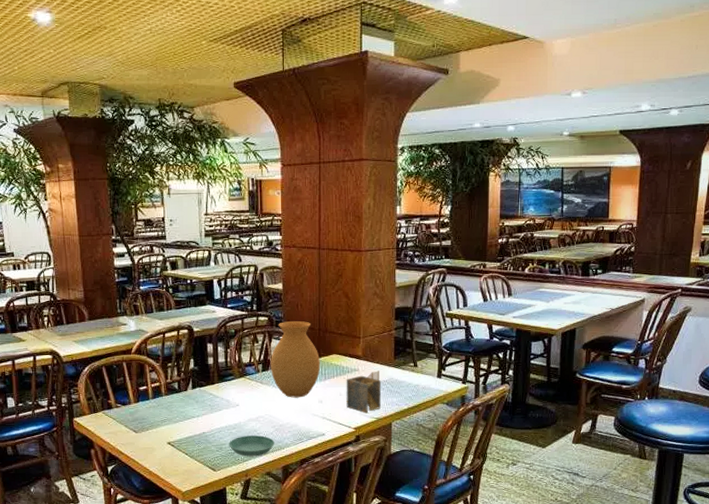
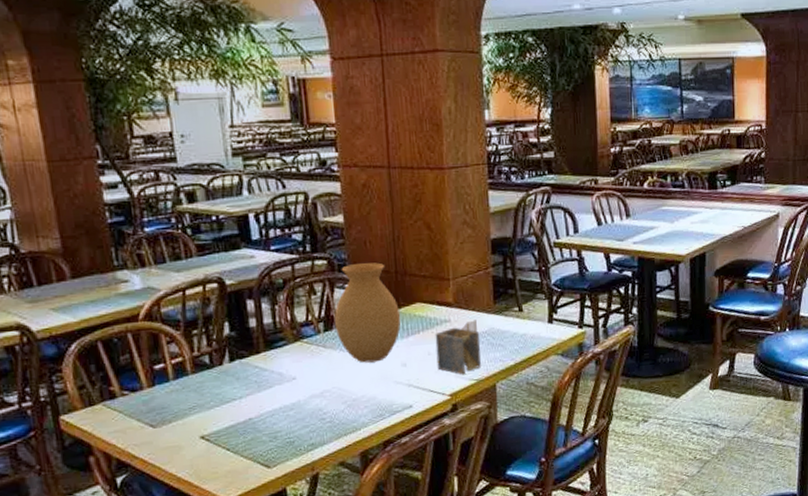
saucer: present [229,435,275,457] -> none [286,415,348,445]

